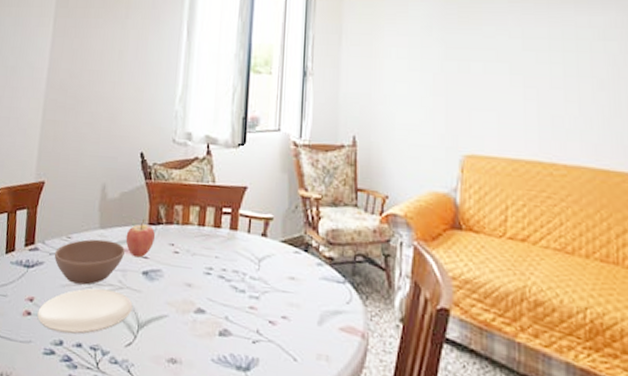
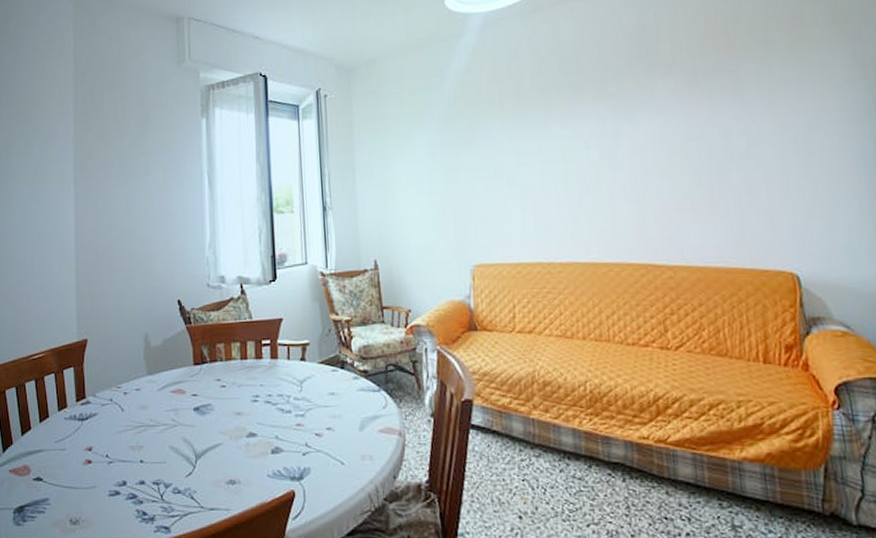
plate: present [37,288,133,335] -> none [98,429,188,474]
soup bowl: present [54,239,125,285] -> none [106,385,174,428]
fruit: present [125,218,156,258] -> none [173,360,202,396]

